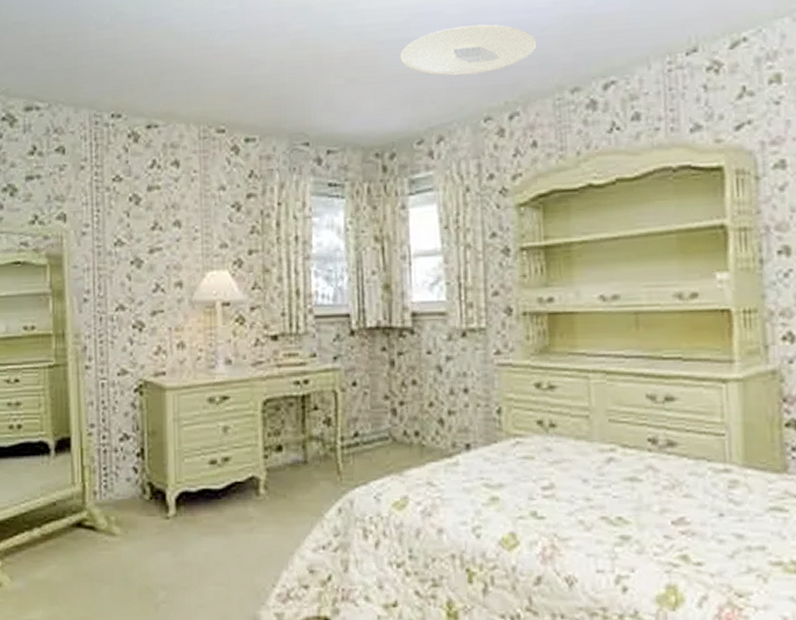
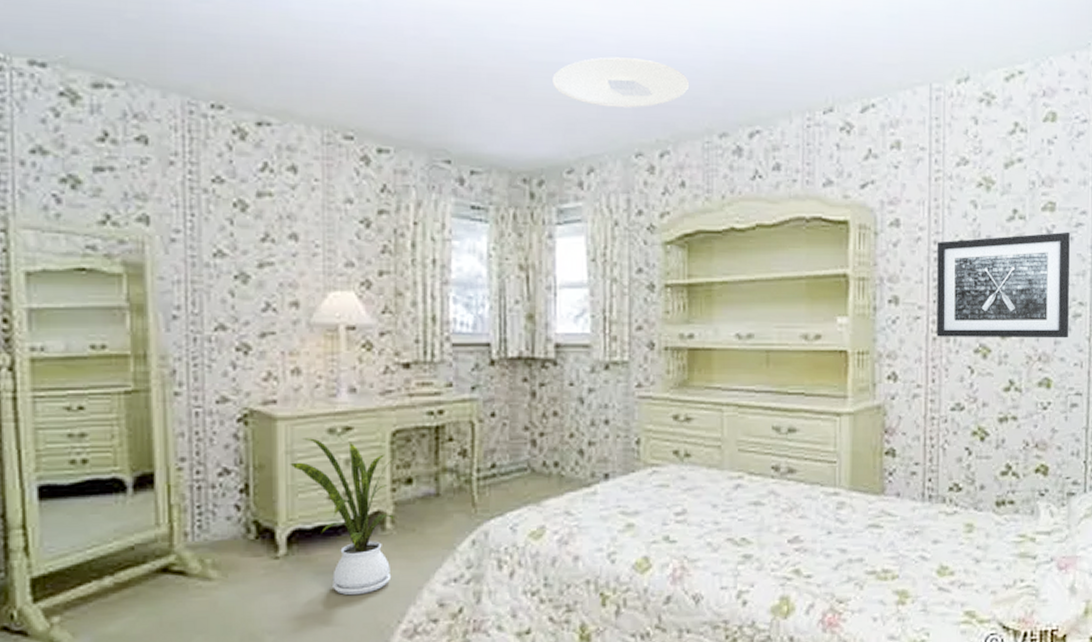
house plant: none [177,407,267,557] -> present [290,438,394,596]

